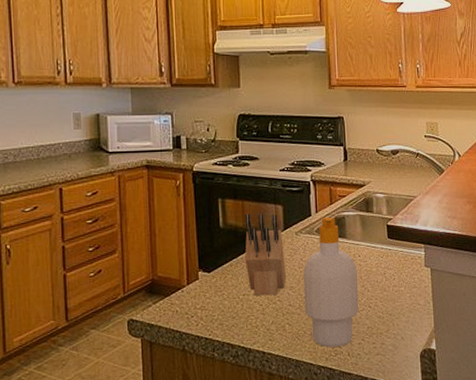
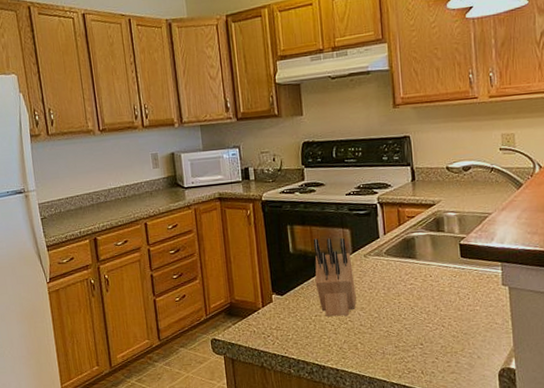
soap bottle: present [304,216,359,348] -> none [374,238,432,366]

